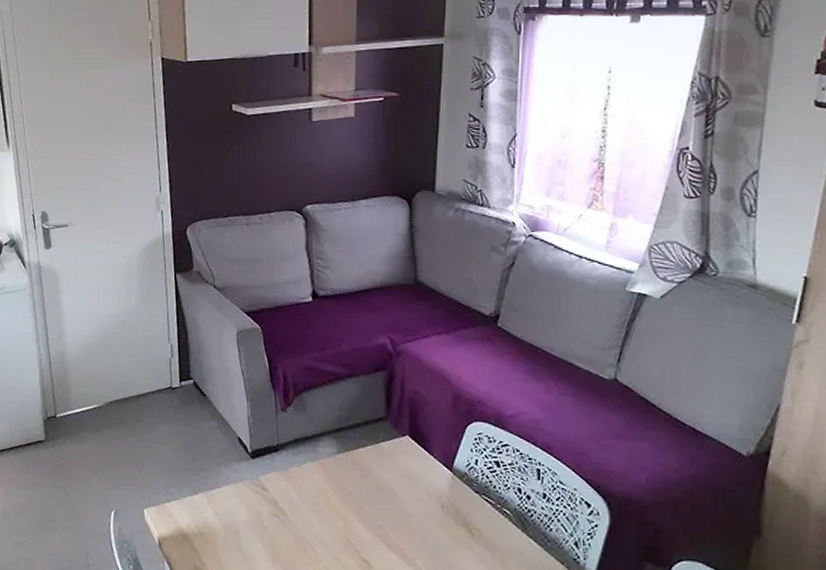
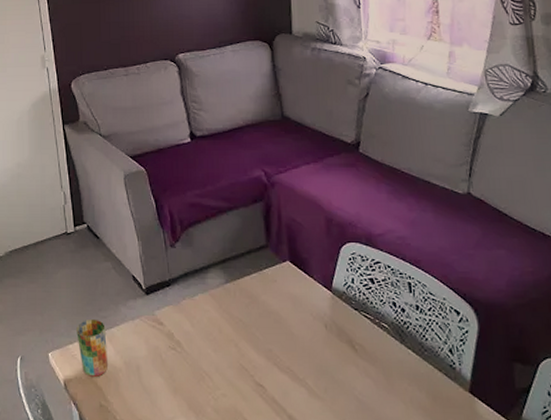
cup: none [175,478,206,539] -> present [76,318,108,378]

